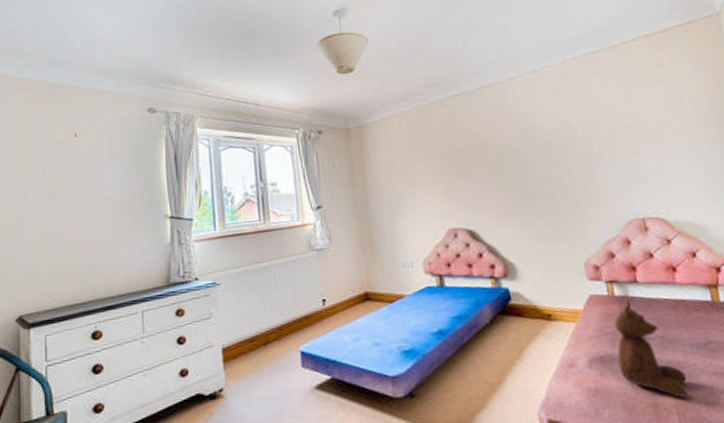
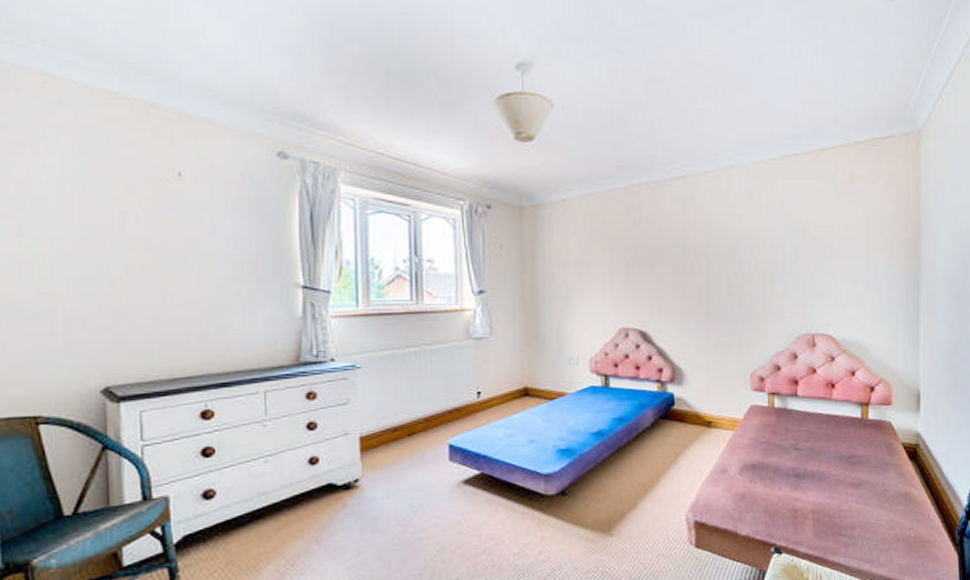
teddy bear: present [614,300,688,398] -> none [768,412,826,505]

